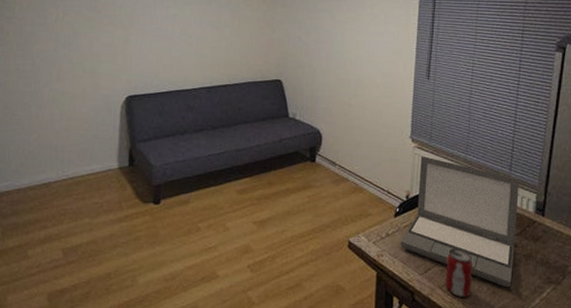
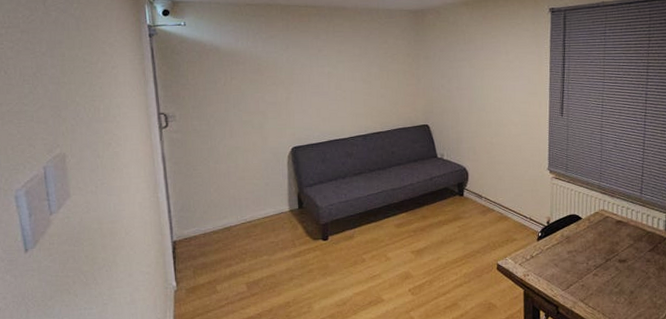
laptop: present [401,156,520,288] -> none [544,185,651,298]
beverage can: present [445,248,473,297] -> none [586,266,611,308]

